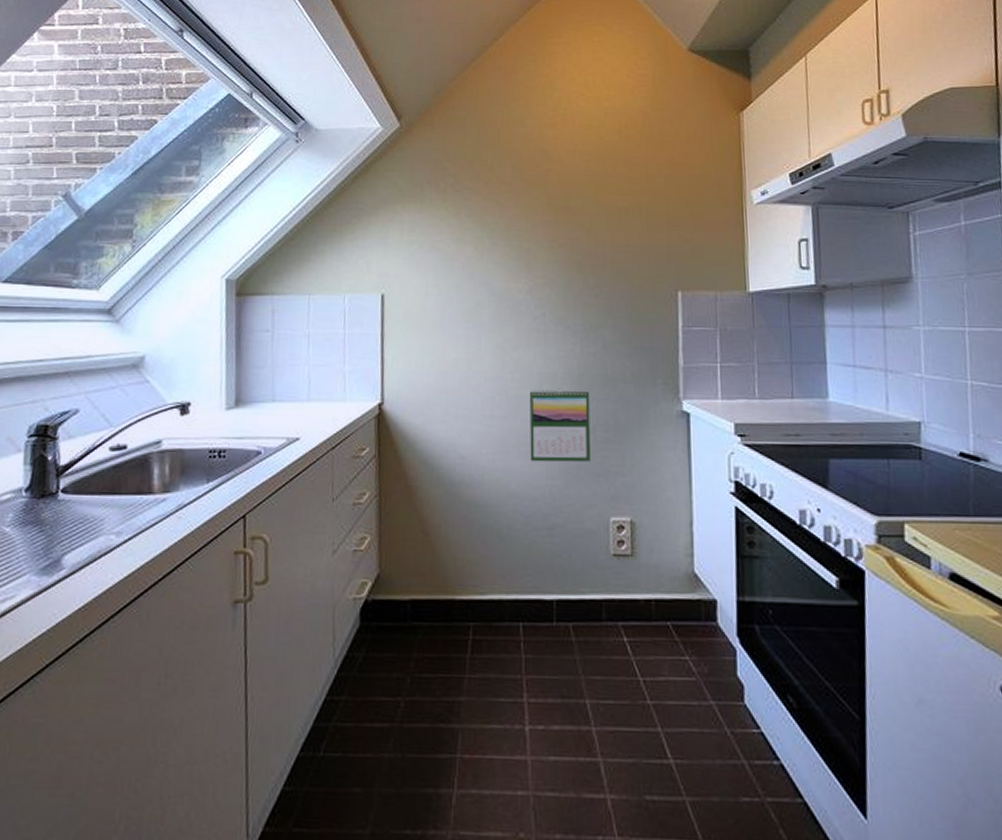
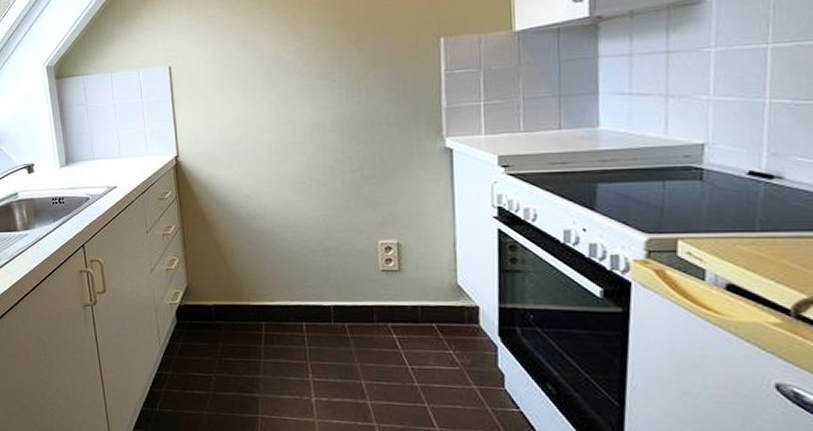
calendar: present [529,388,591,462] -> none [301,133,359,197]

